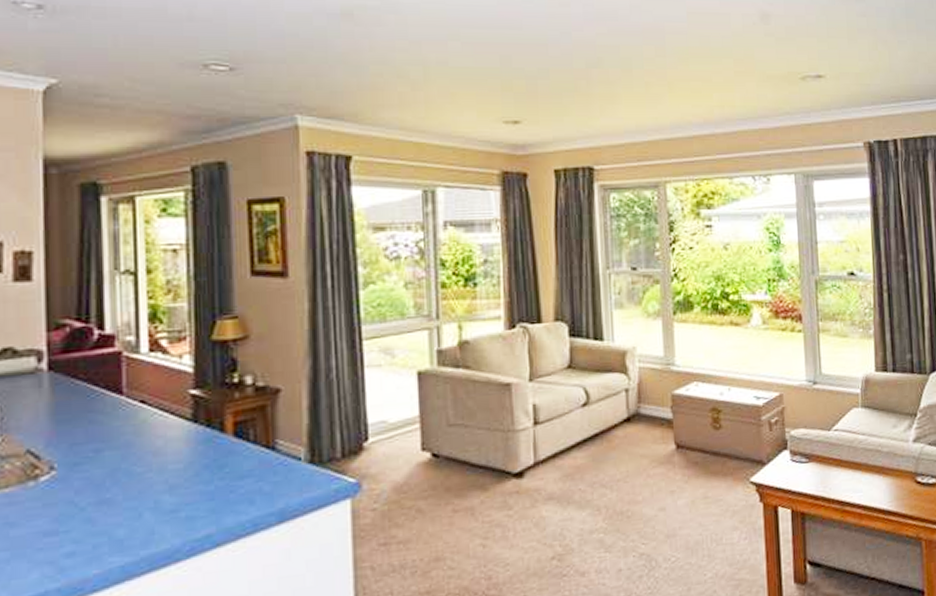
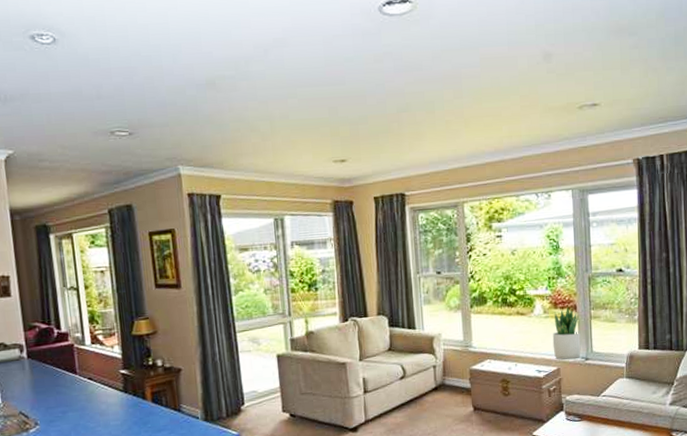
planter: none [773,317,808,384] -> present [552,307,581,360]

